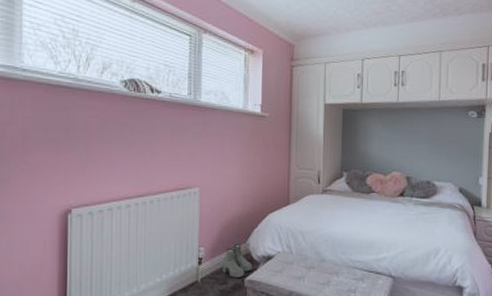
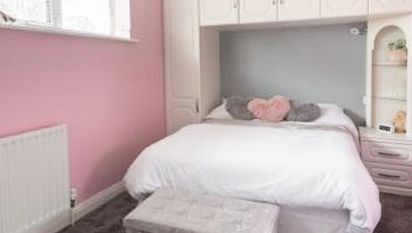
boots: present [222,243,252,278] -> none [97,181,131,218]

